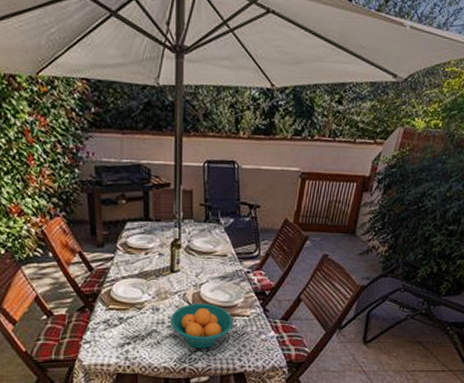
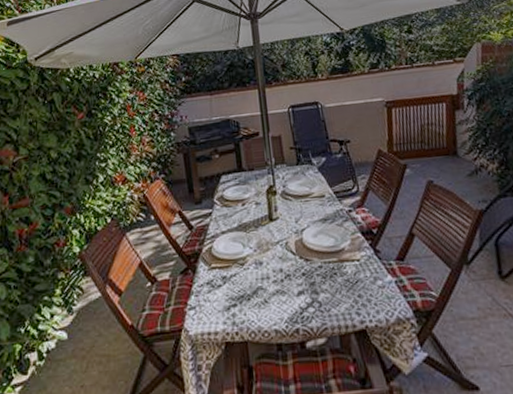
fruit bowl: present [171,303,234,349] -> none [275,250,344,305]

